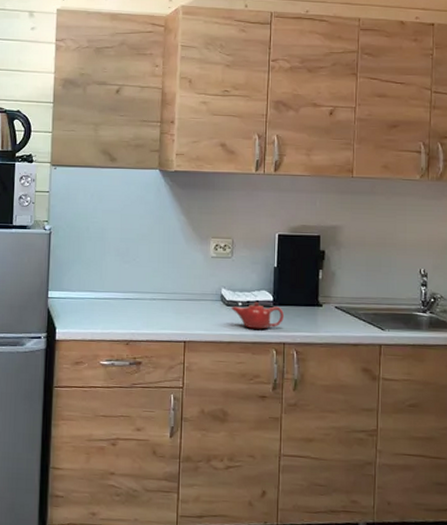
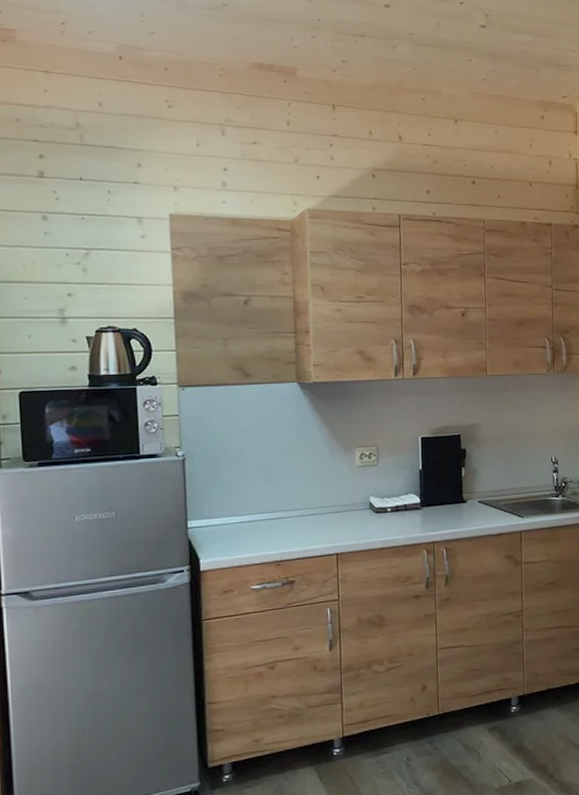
teapot: present [231,302,284,329] -> none [381,505,432,533]

